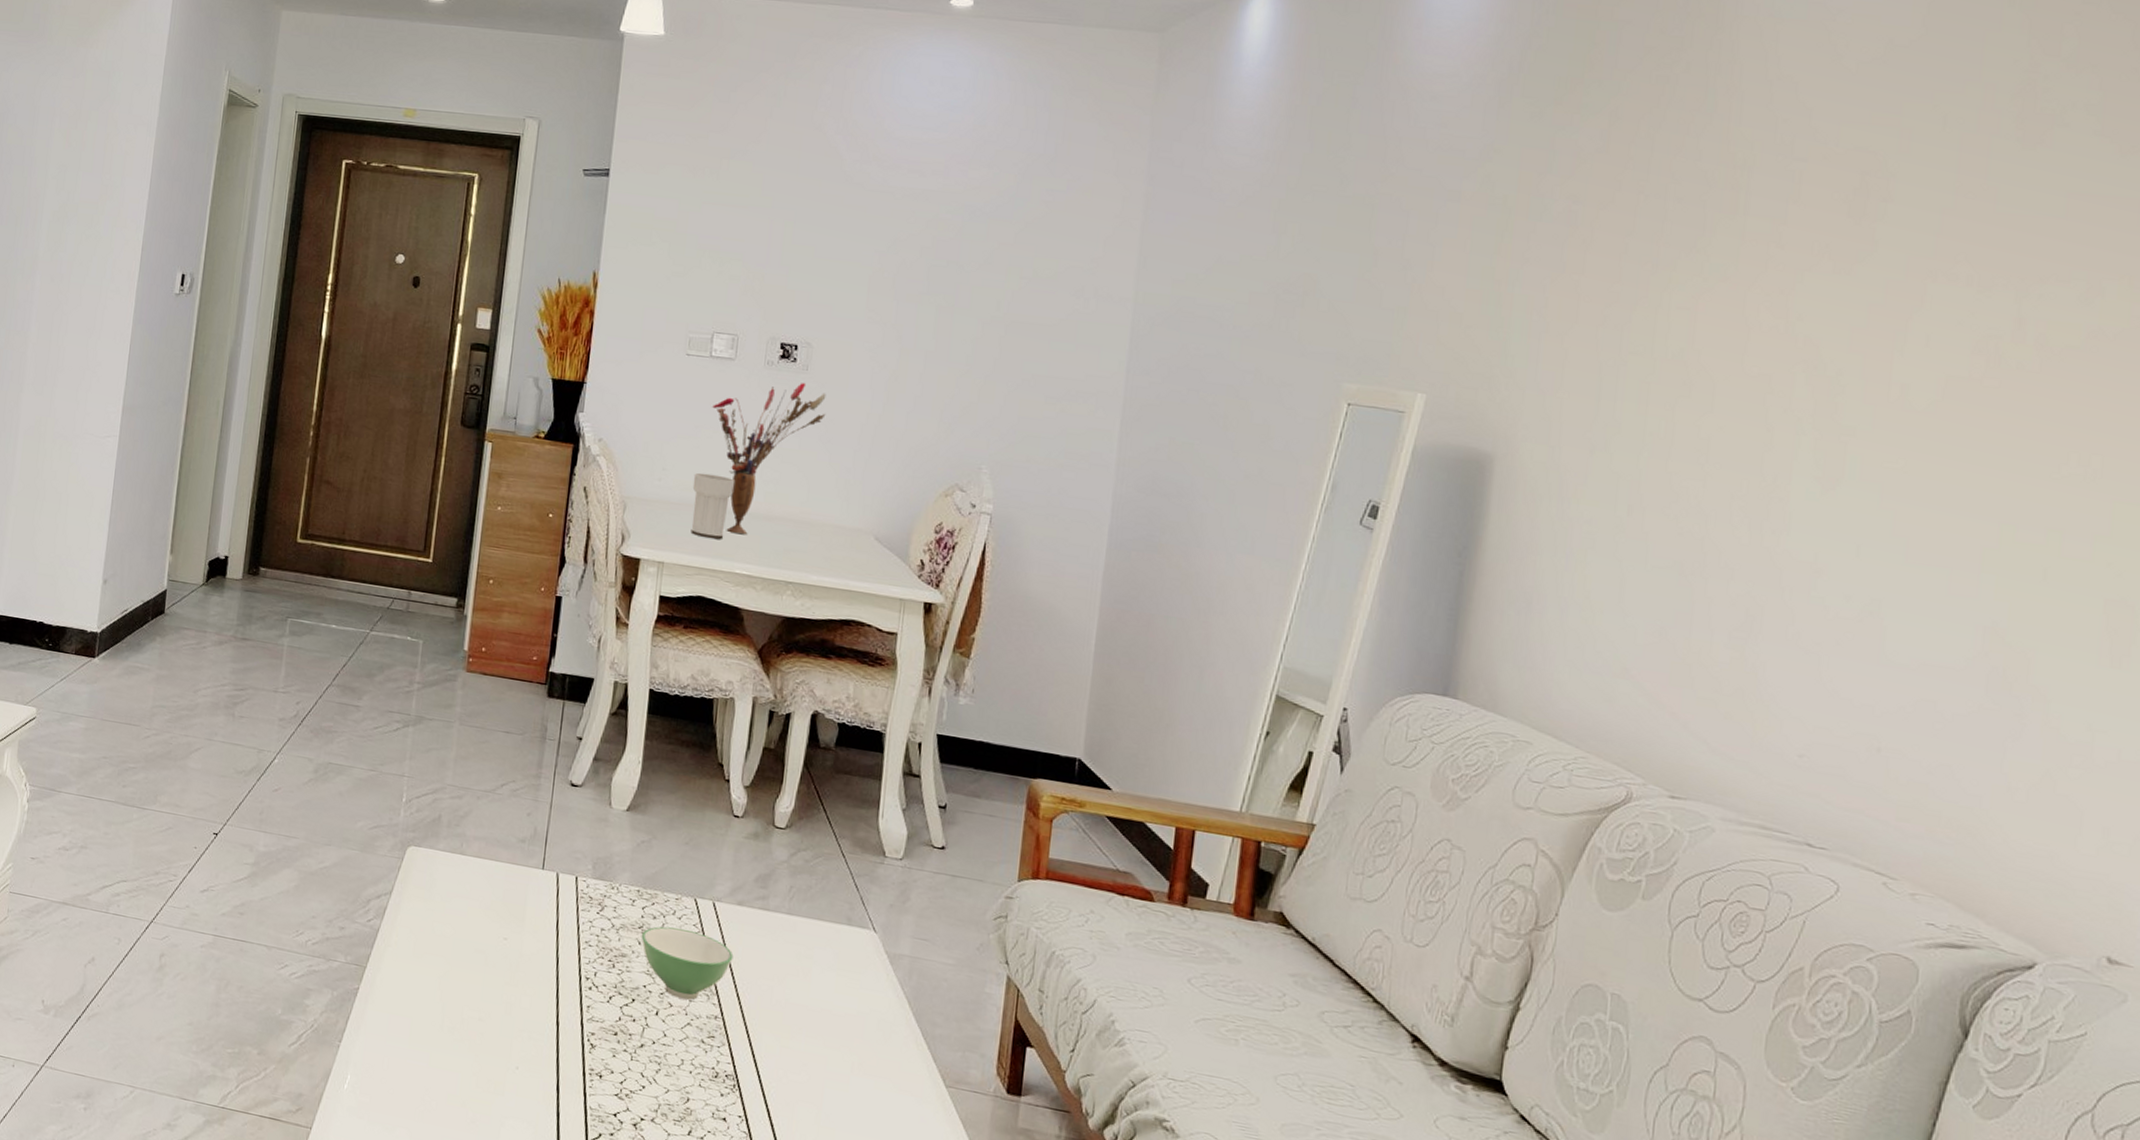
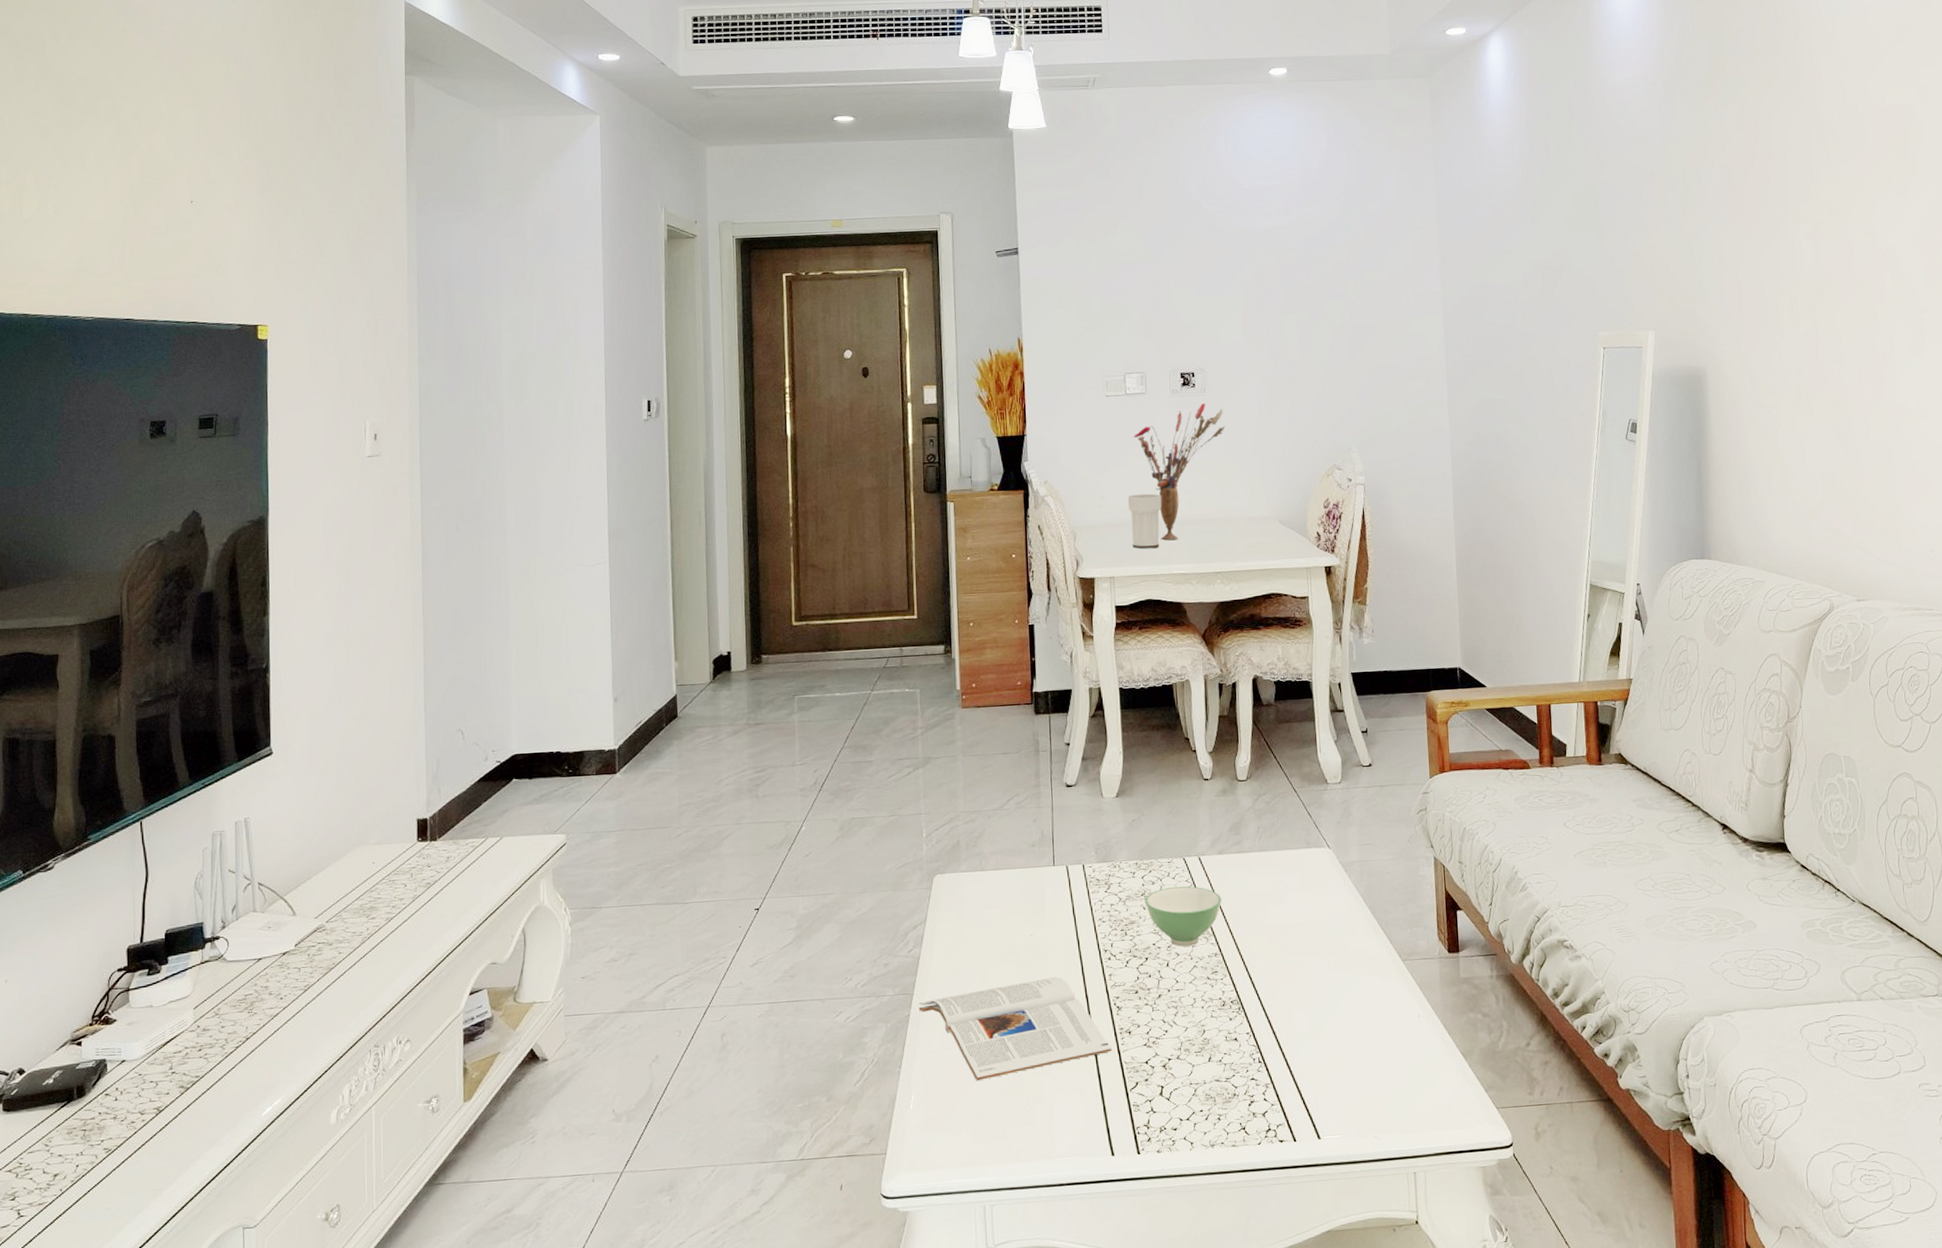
magazine: none [369,977,578,1092] -> present [918,976,1113,1082]

